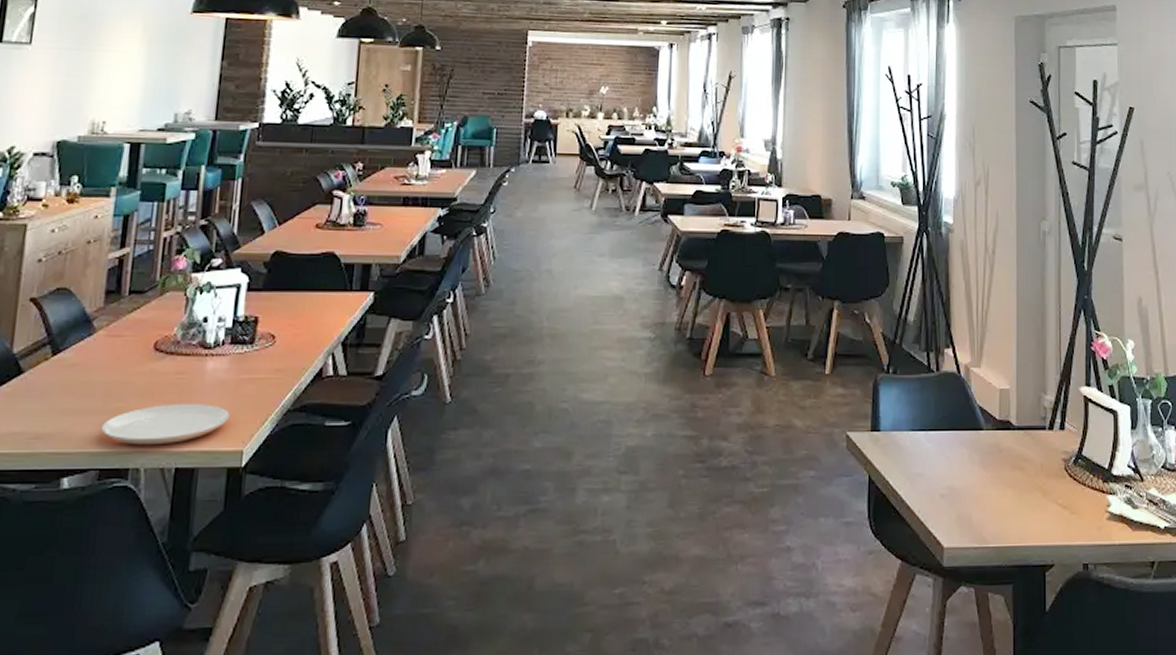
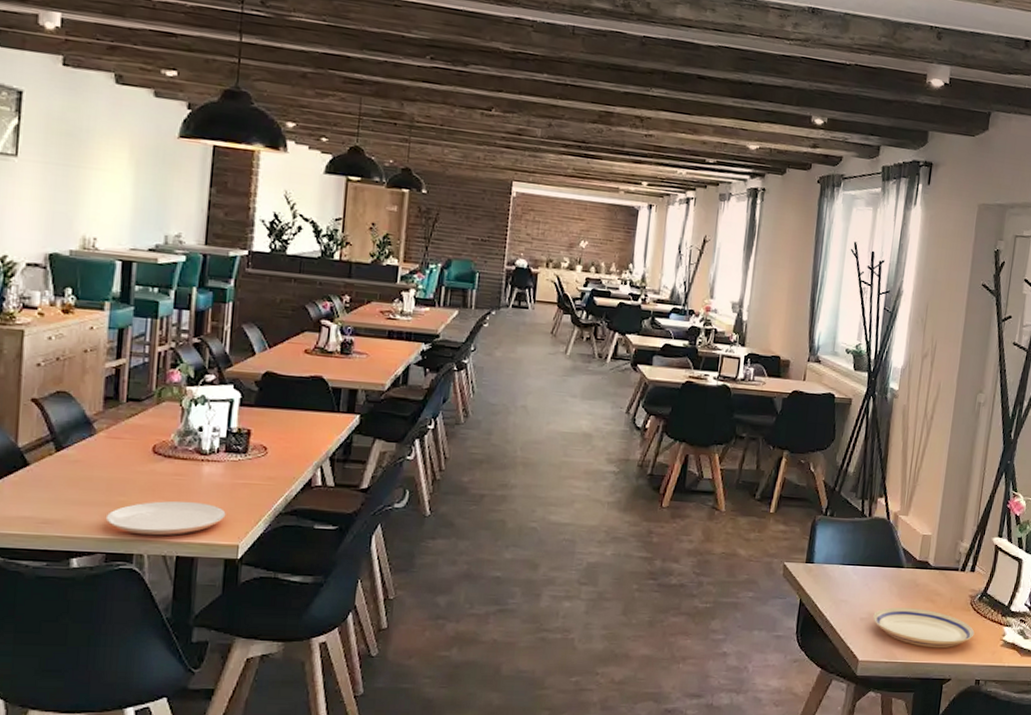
plate: none [954,478,1074,527] -> present [873,607,975,649]

